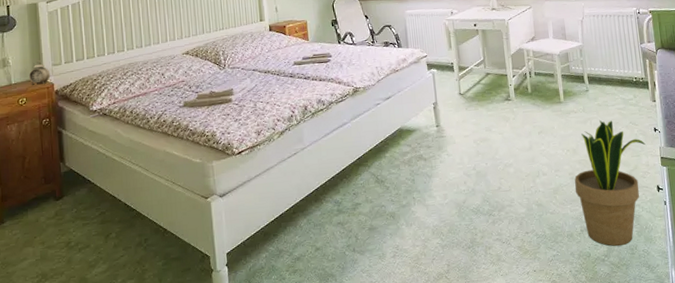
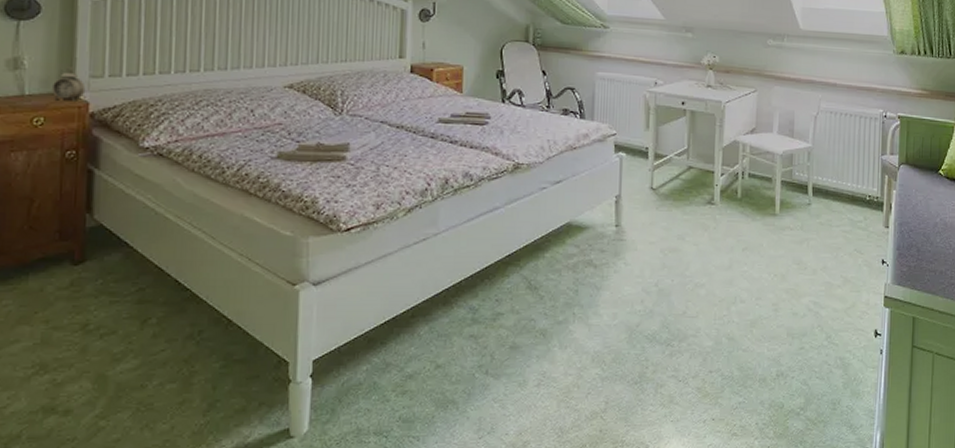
potted plant: present [574,120,646,246] -> none [776,242,869,398]

